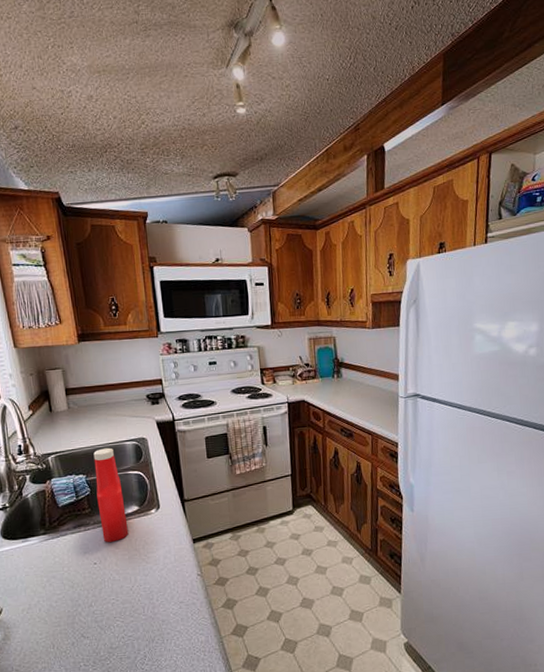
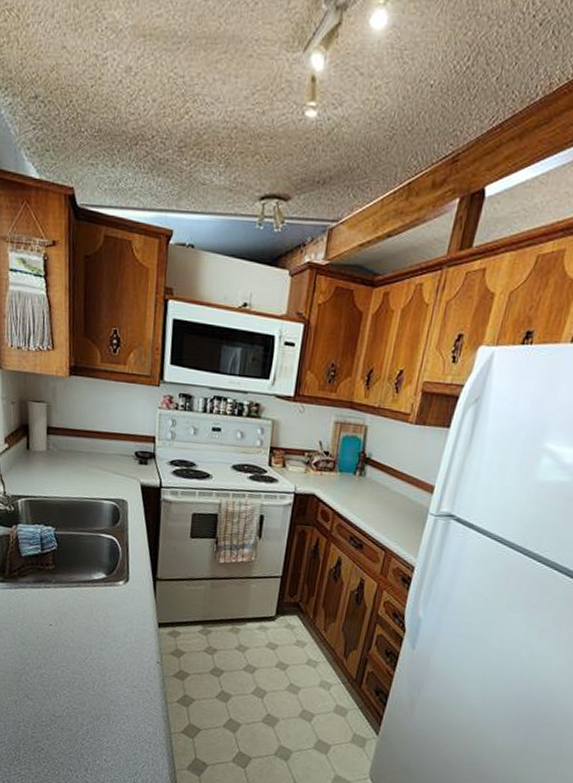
ketchup bottle: present [93,447,129,543] -> none [62,502,92,607]

